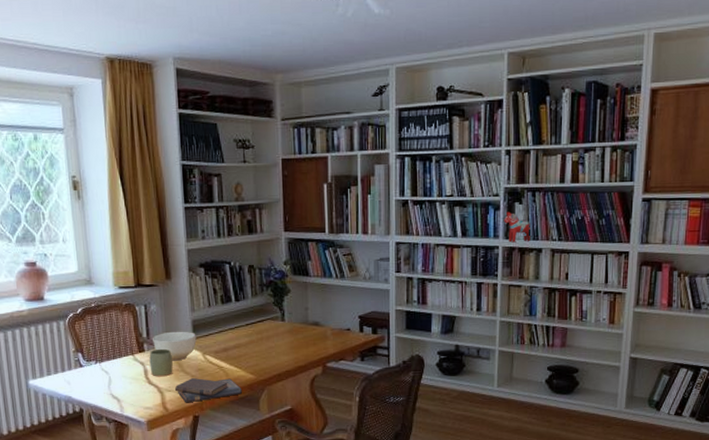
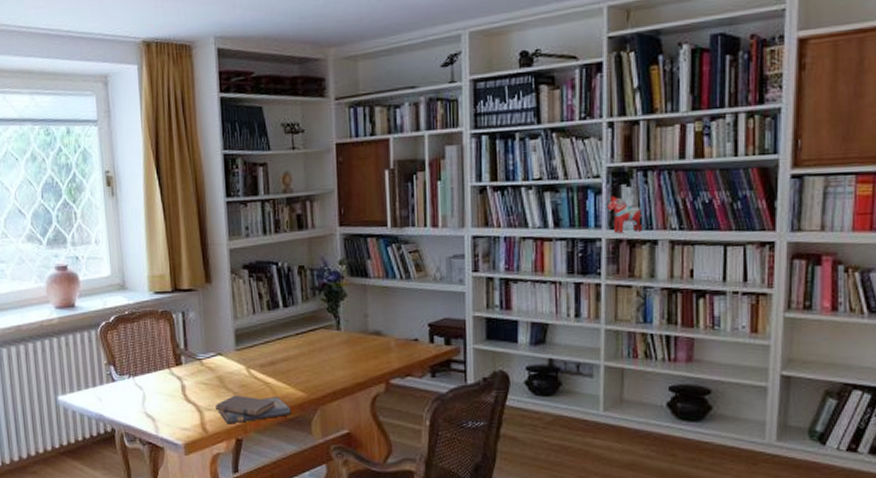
mug: present [149,348,173,377] -> none [187,361,213,394]
bowl: present [151,331,197,361] -> none [190,341,240,376]

